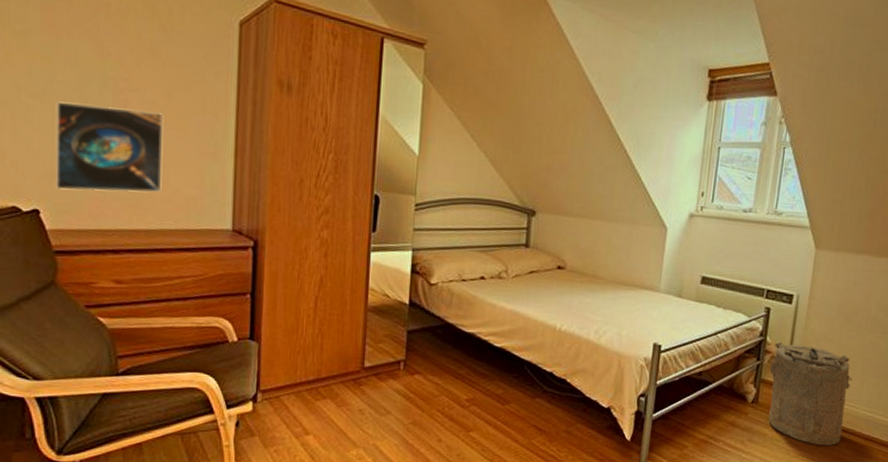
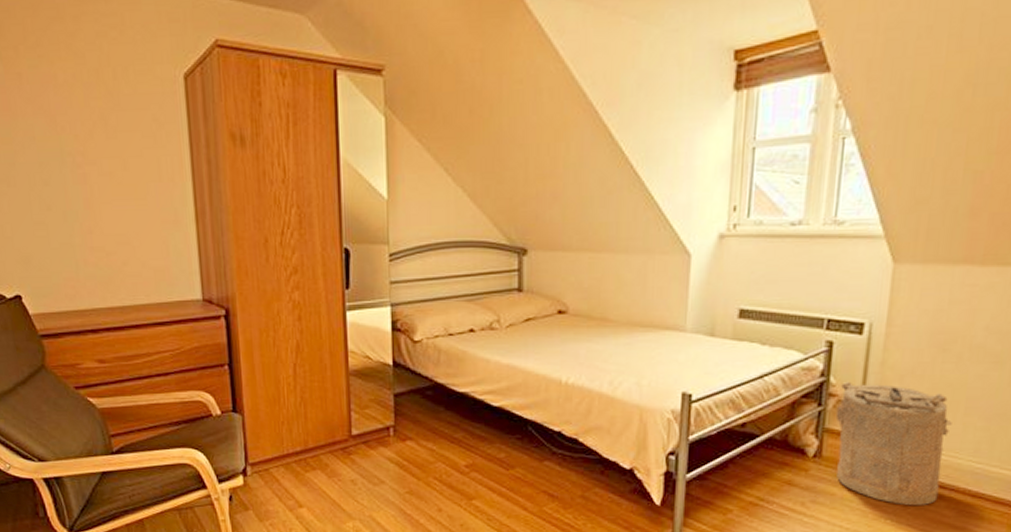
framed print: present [56,101,164,194] -> none [22,182,130,273]

